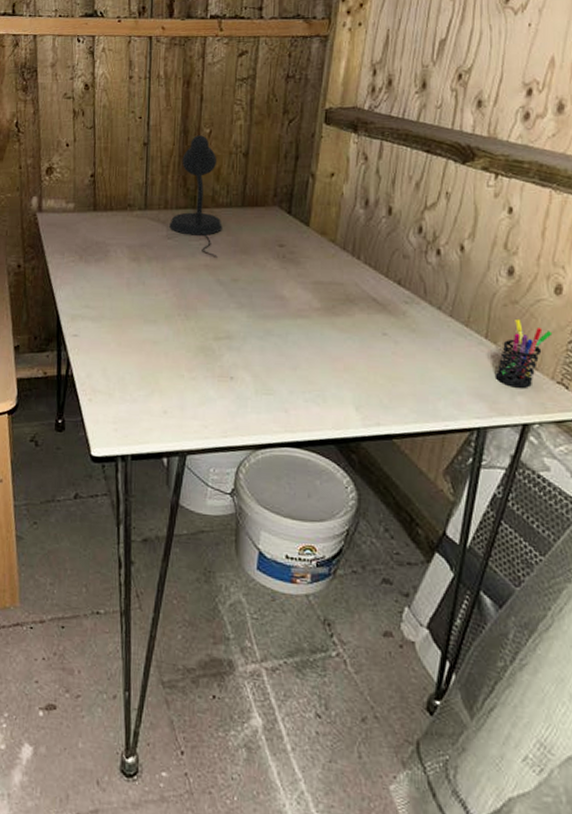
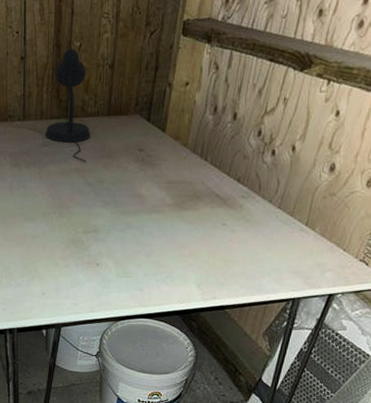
pen holder: present [494,318,553,388] -> none [310,208,361,265]

